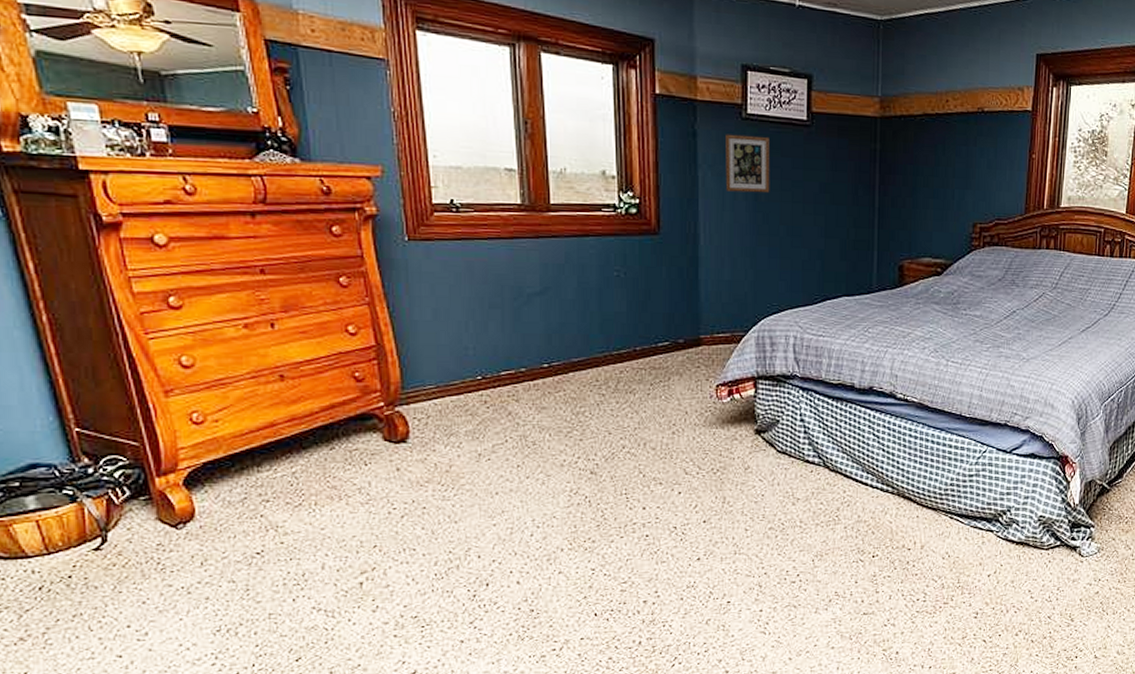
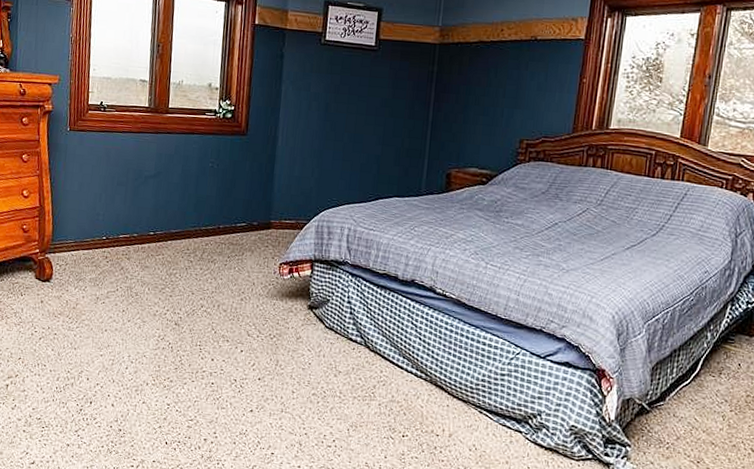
picture frame: present [725,134,770,193] -> none [302,56,342,106]

